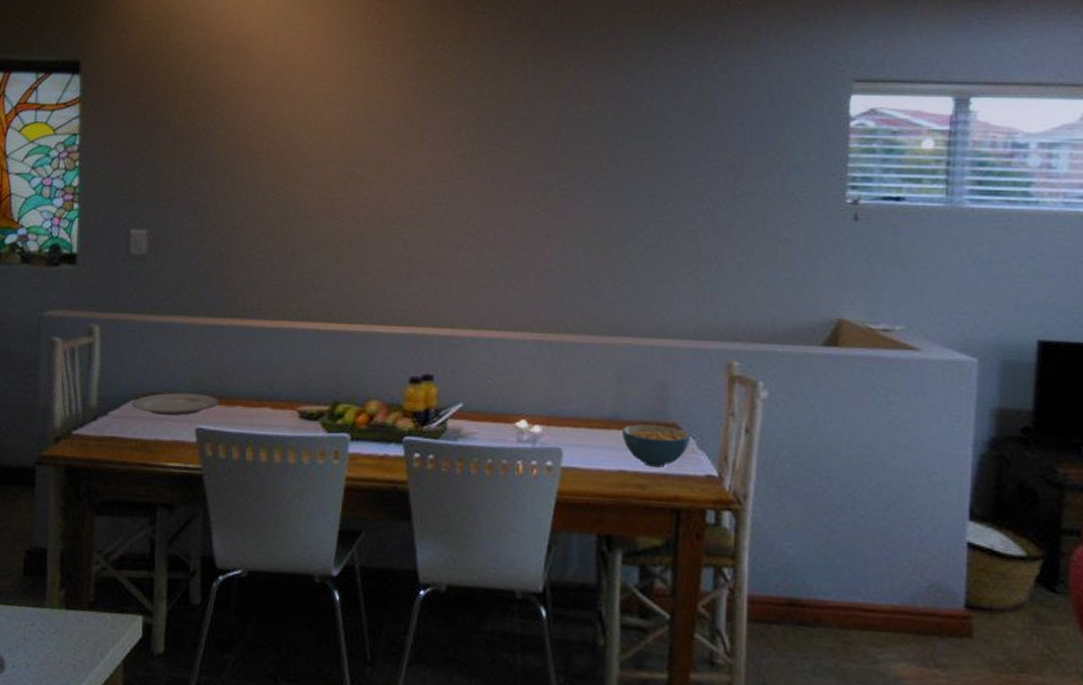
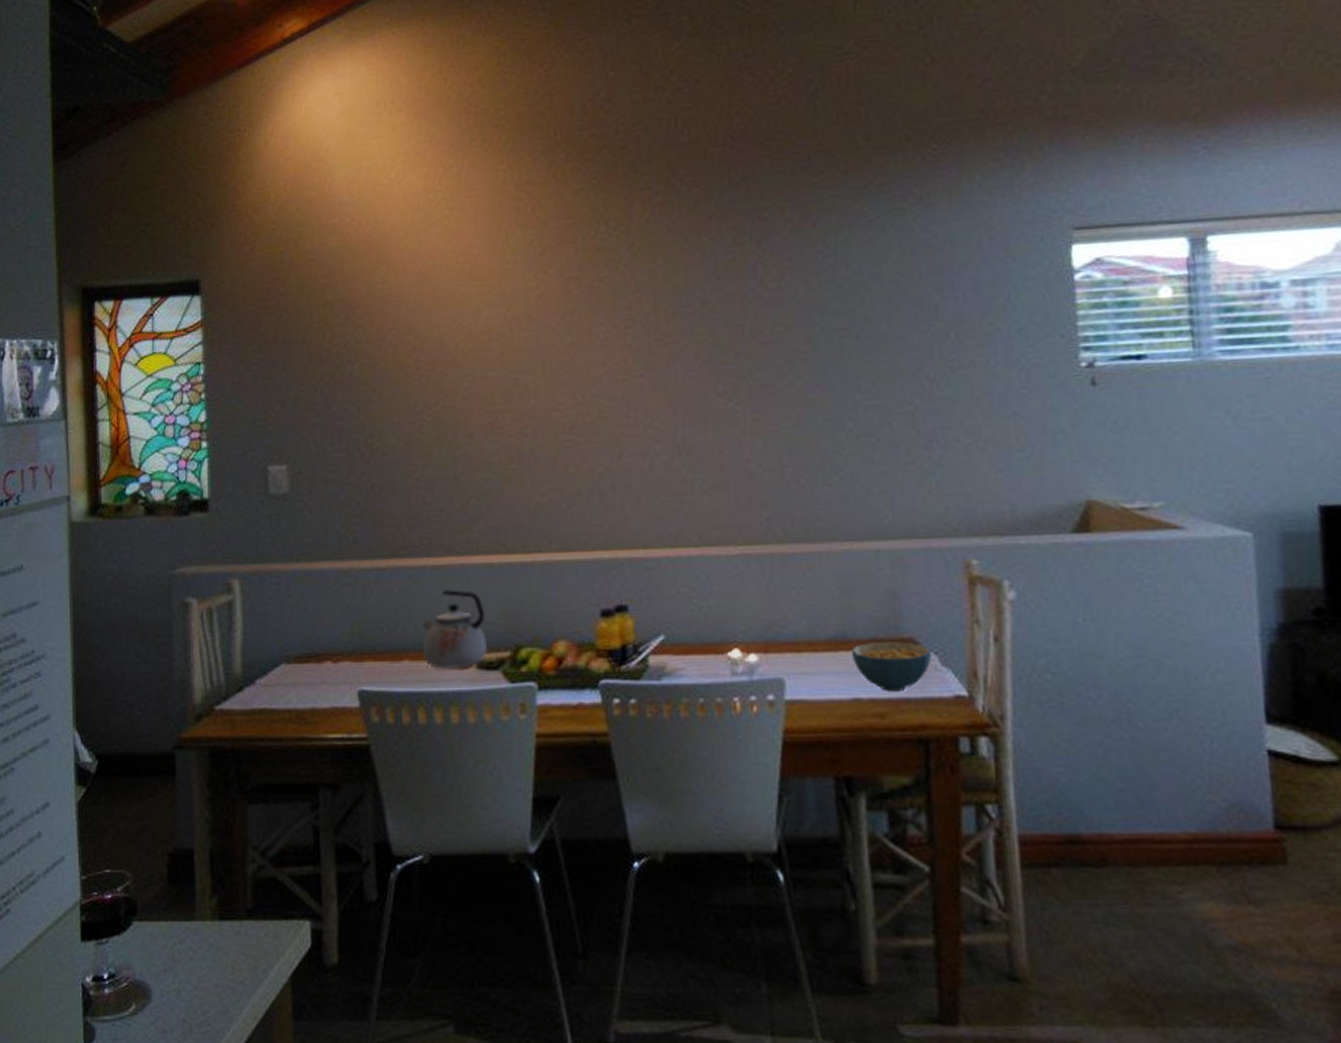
plate: present [131,392,219,416] -> none [282,649,382,678]
kettle: none [253,349,311,417] -> present [422,589,488,669]

